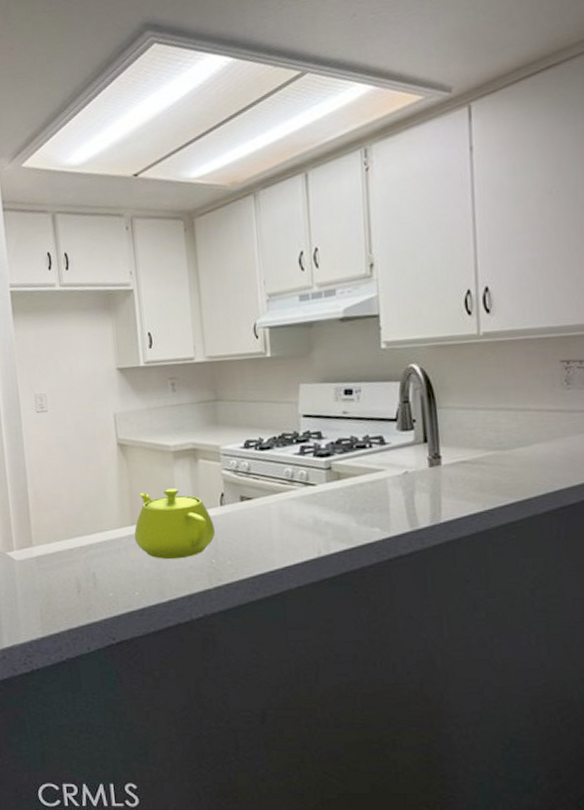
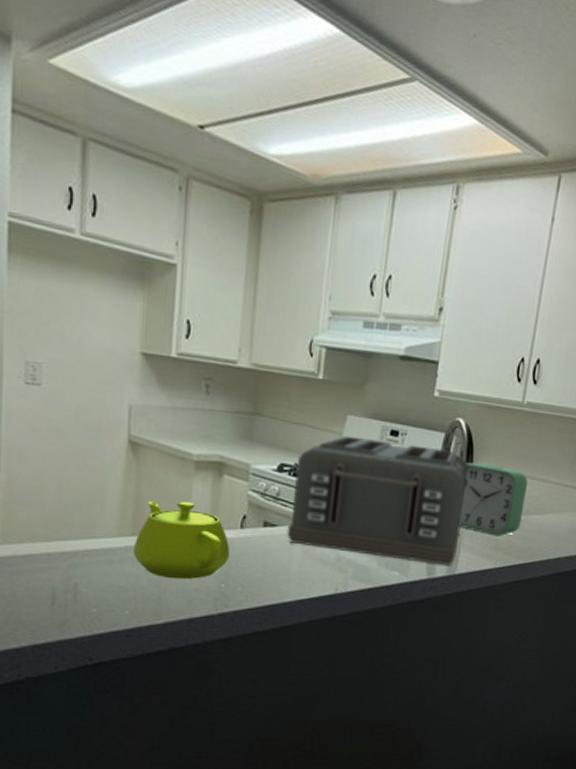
toaster: none [260,397,438,515] -> present [287,435,468,566]
alarm clock: none [429,404,505,477] -> present [459,462,528,537]

